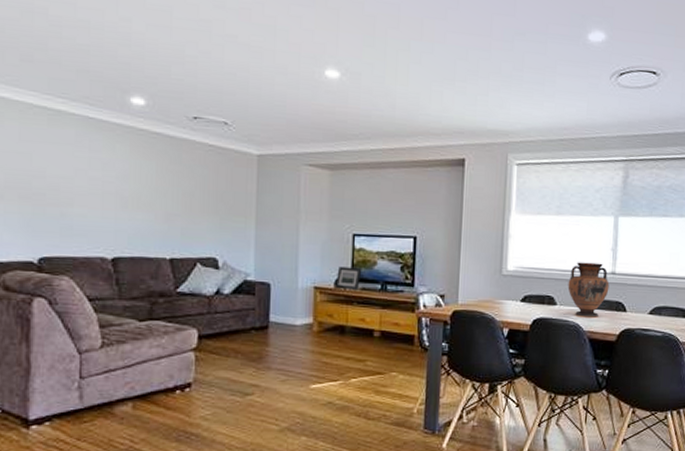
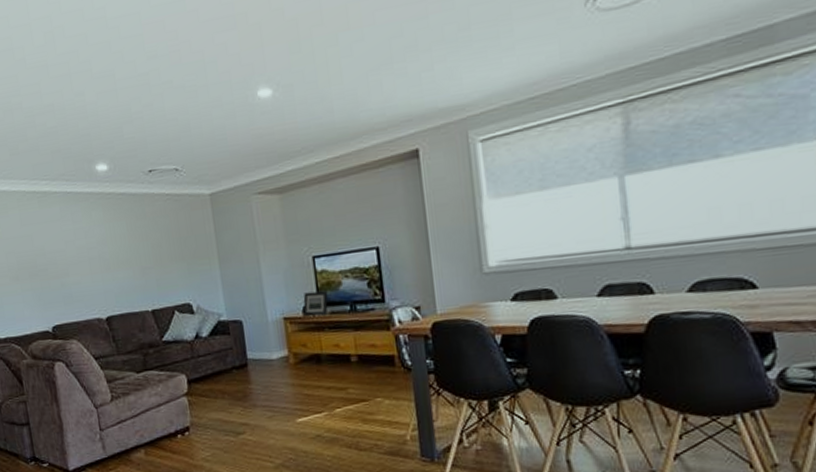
vase: present [568,262,610,318] -> none [568,238,626,309]

